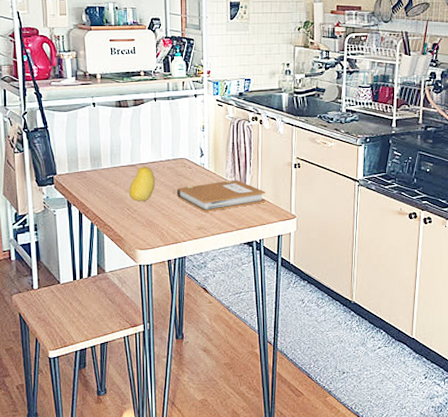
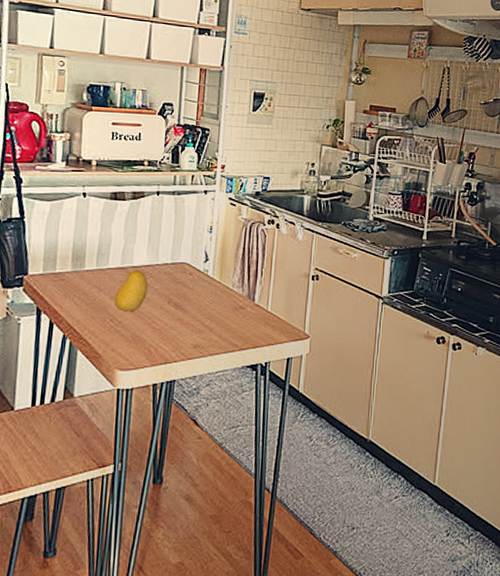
notebook: present [176,179,266,213] -> none [171,290,277,328]

